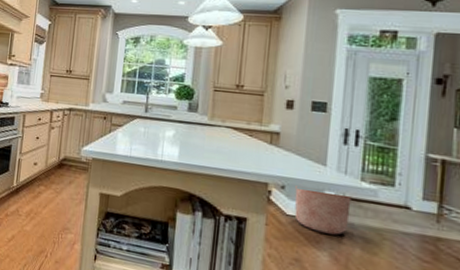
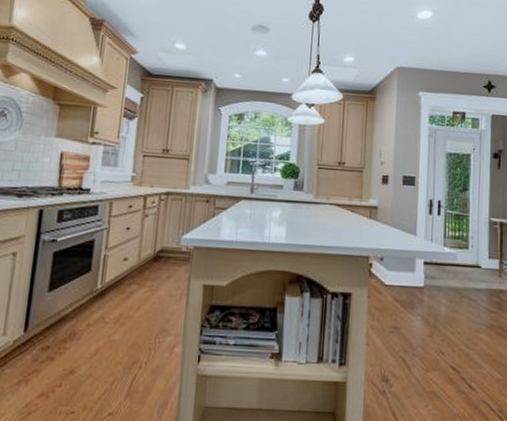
planter: present [294,186,352,235] -> none [392,256,437,299]

